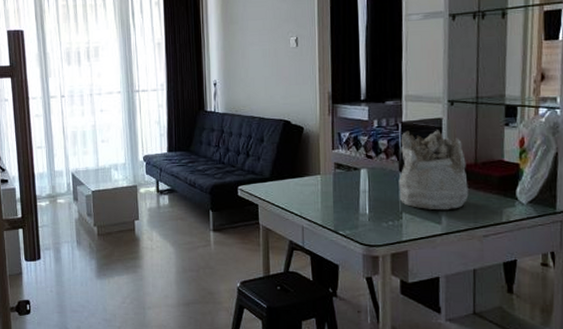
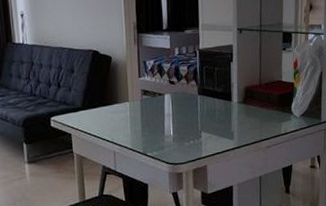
mineral sample: present [398,130,469,209] -> none [197,55,255,128]

